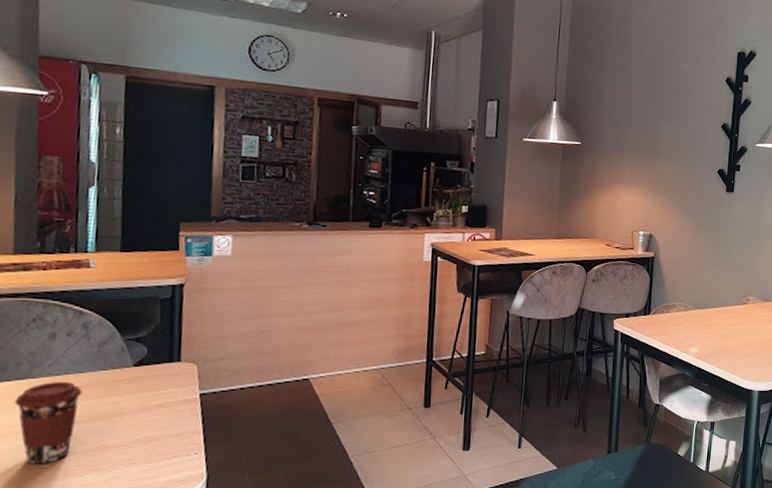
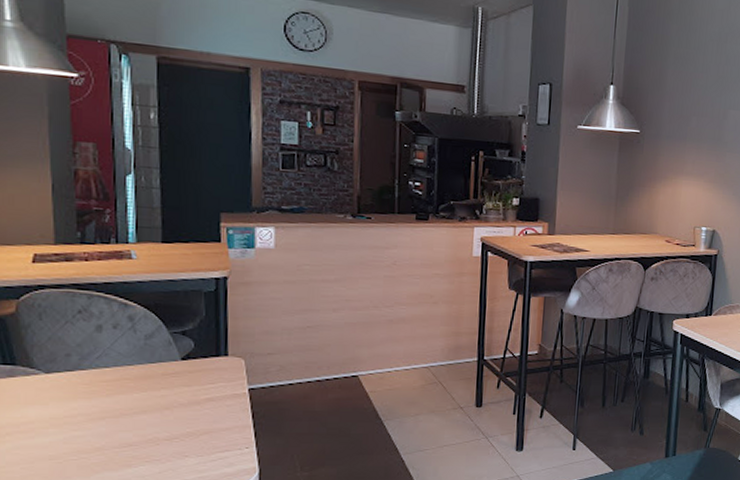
coffee cup: present [14,382,83,464] -> none [65,374,132,455]

